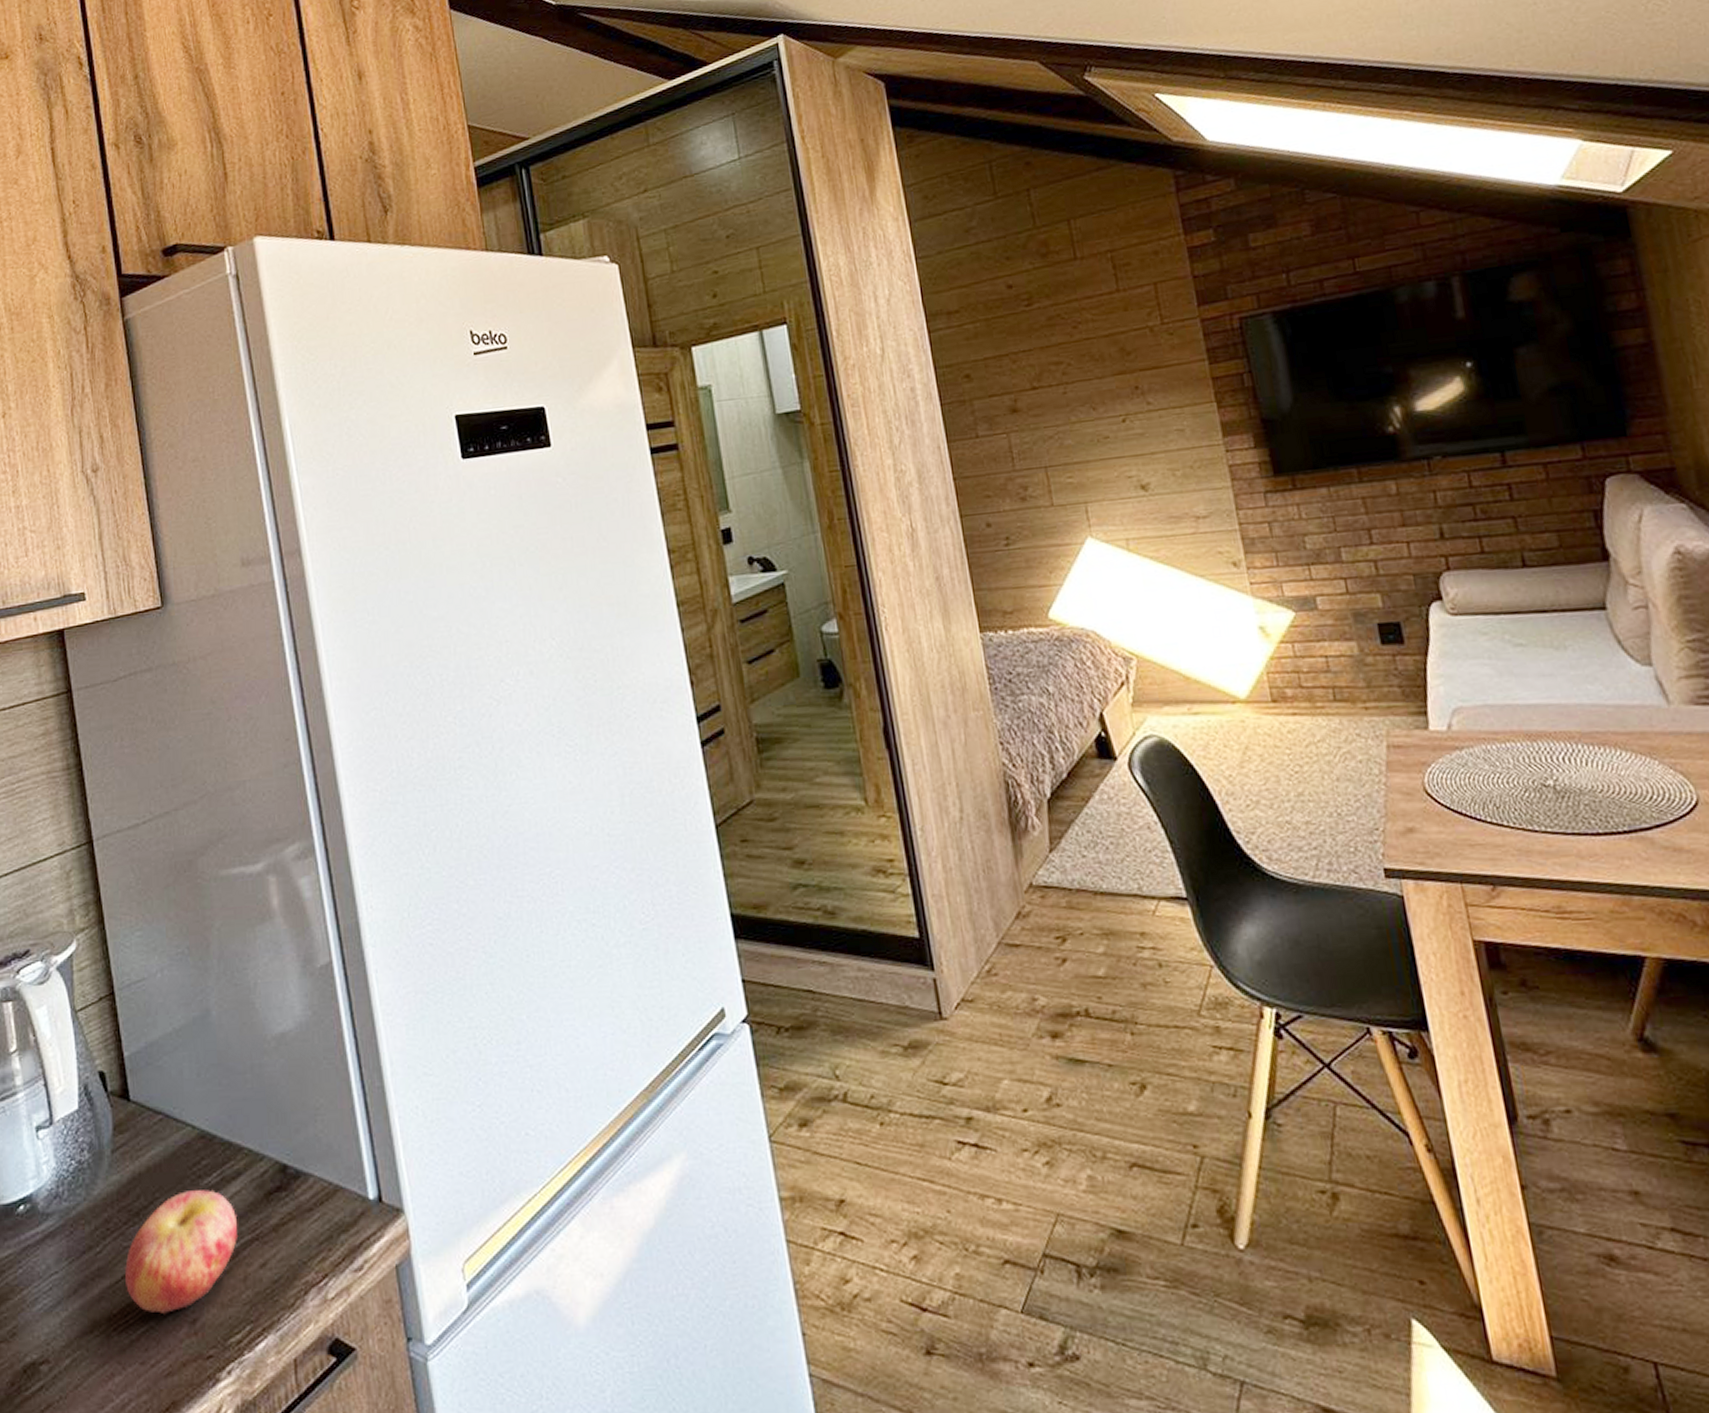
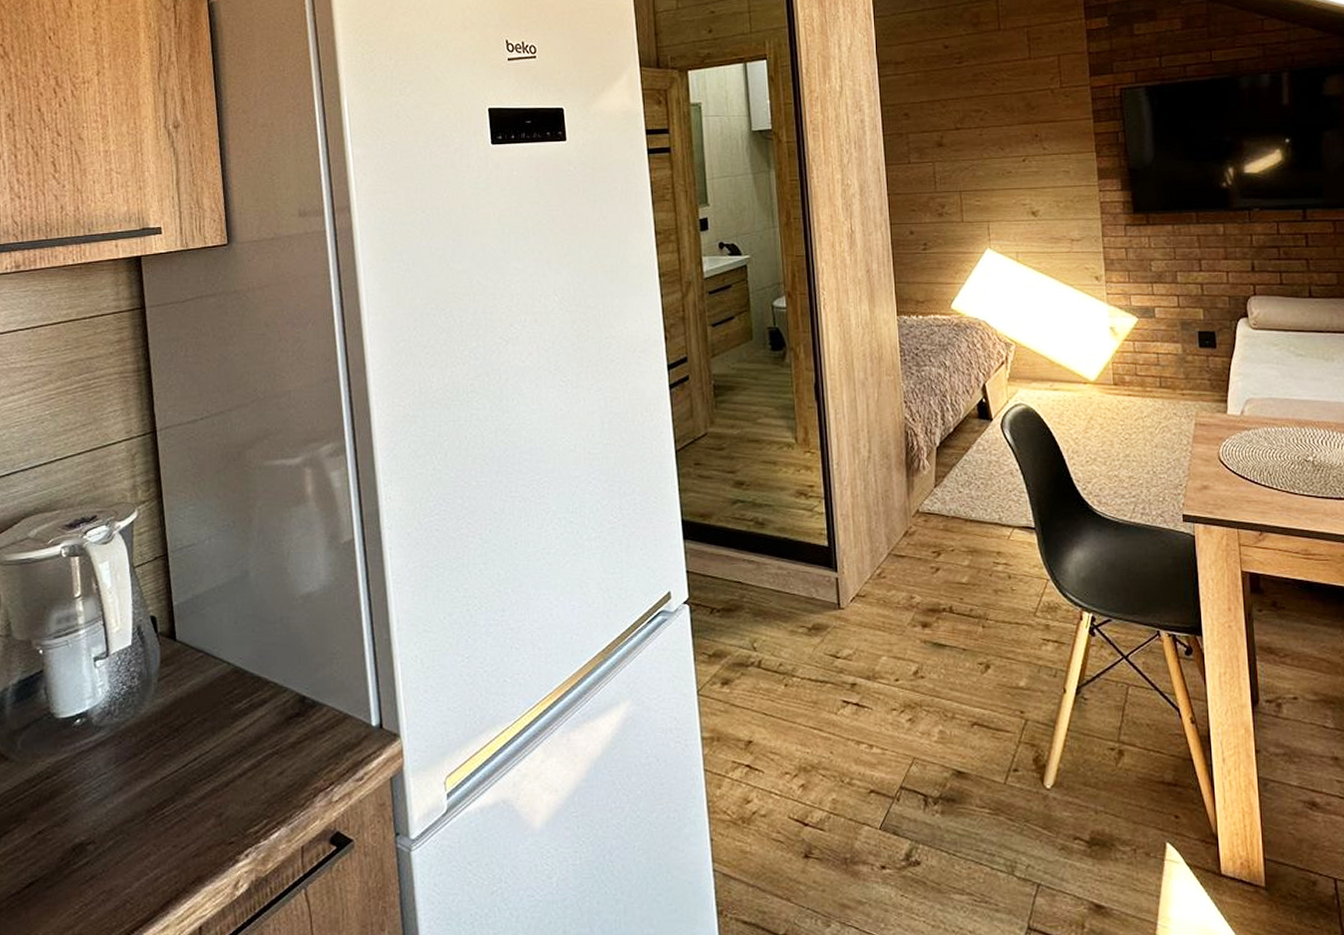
apple: present [125,1189,238,1314] -> none [164,713,262,808]

